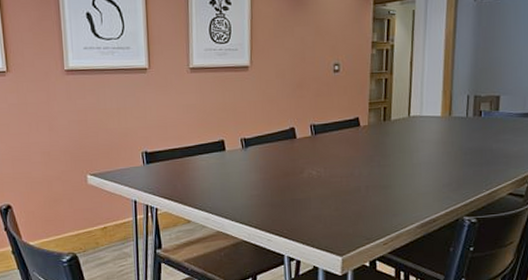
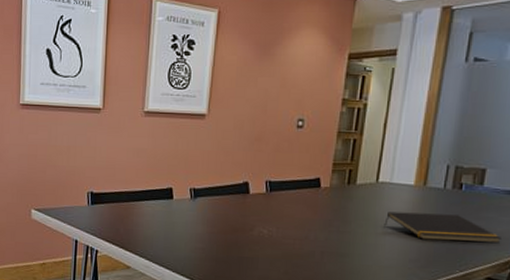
notepad: none [418,139,518,165] -> present [384,211,501,244]

